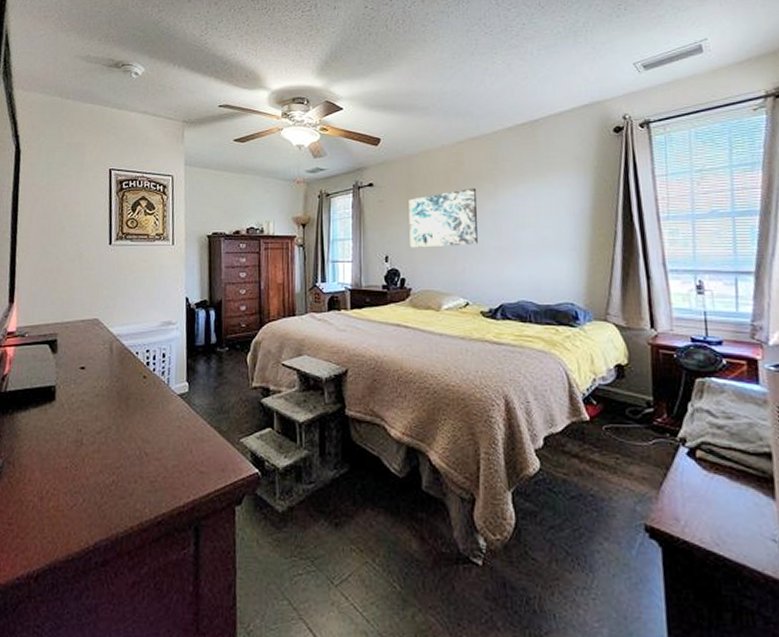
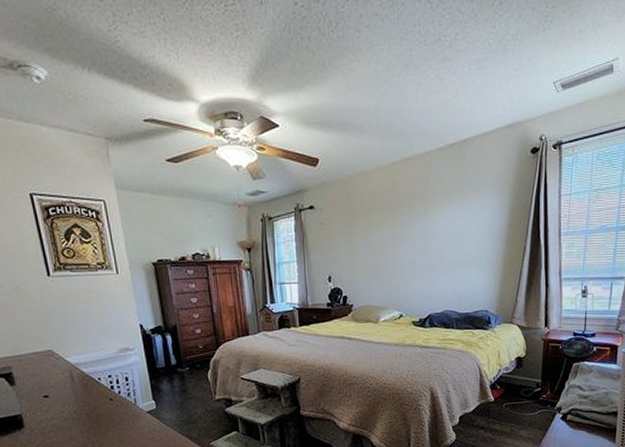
wall art: present [409,187,478,248] -> none [348,208,411,268]

